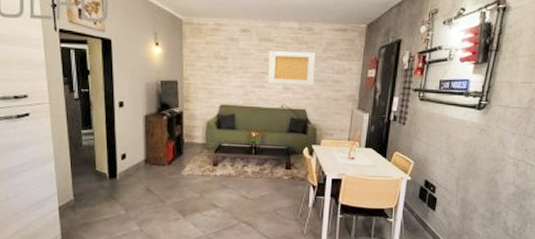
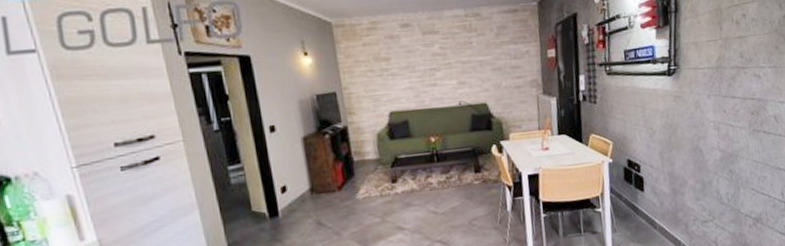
wall art: present [267,51,316,86] -> none [436,38,491,81]

